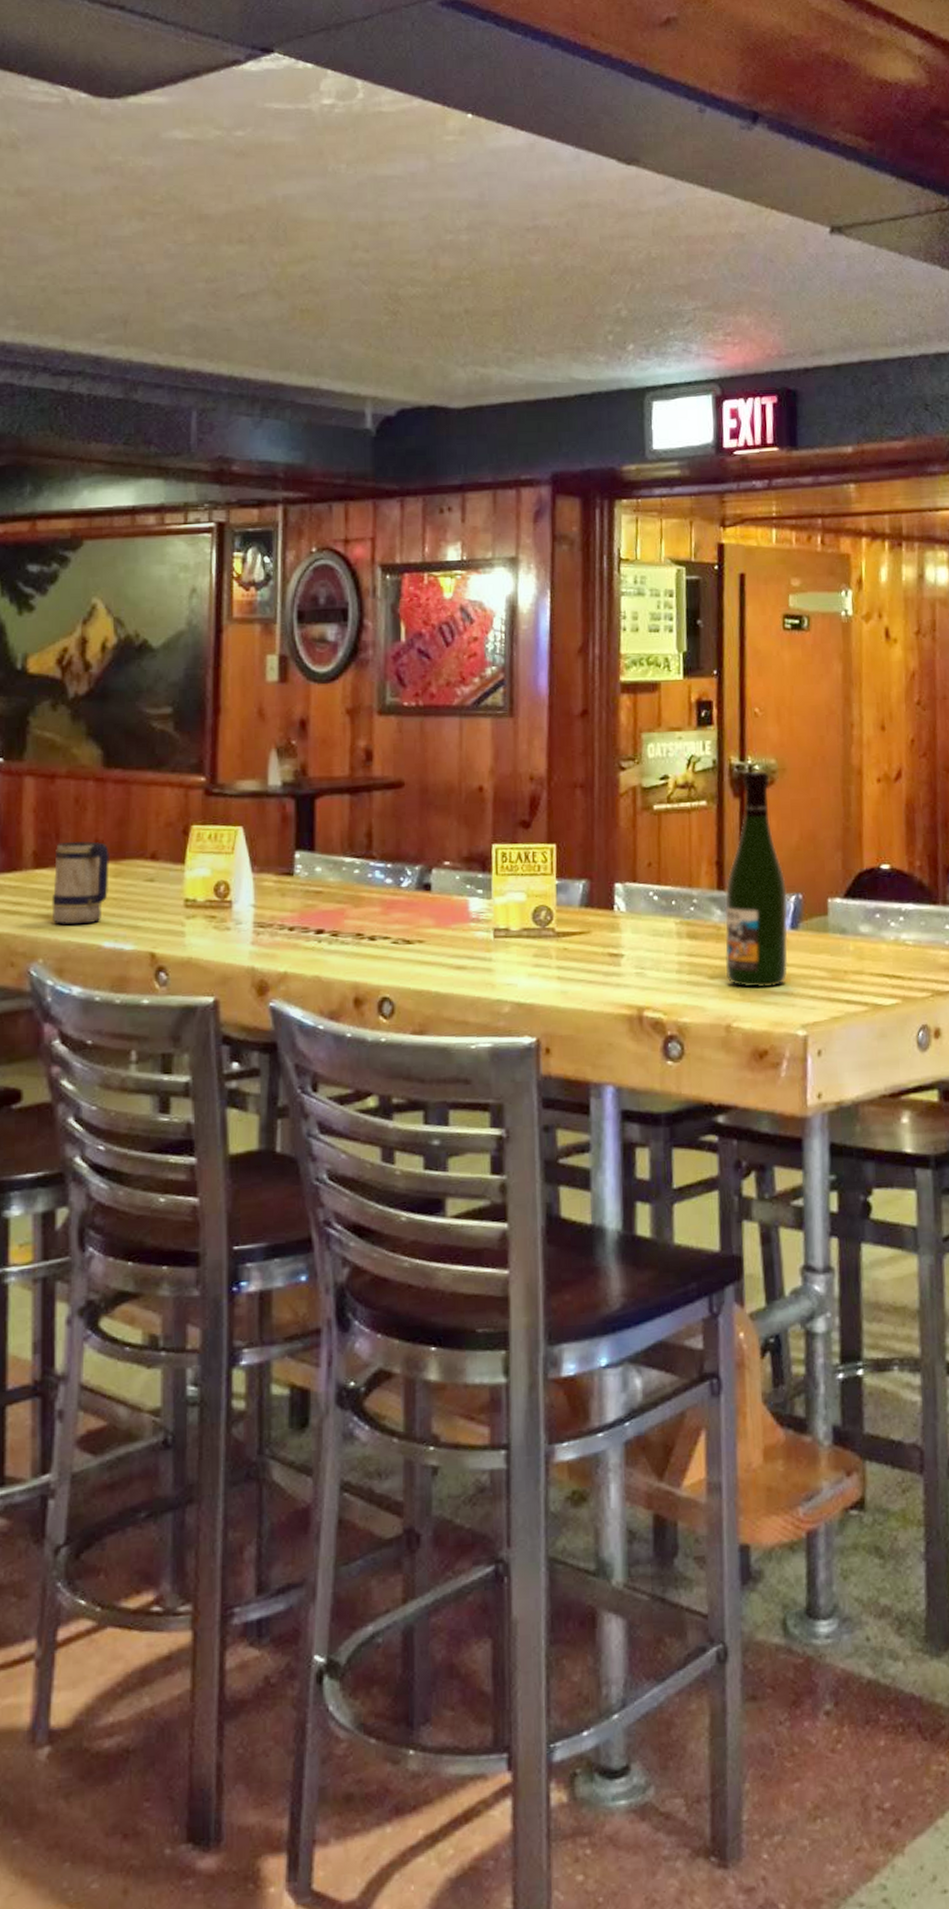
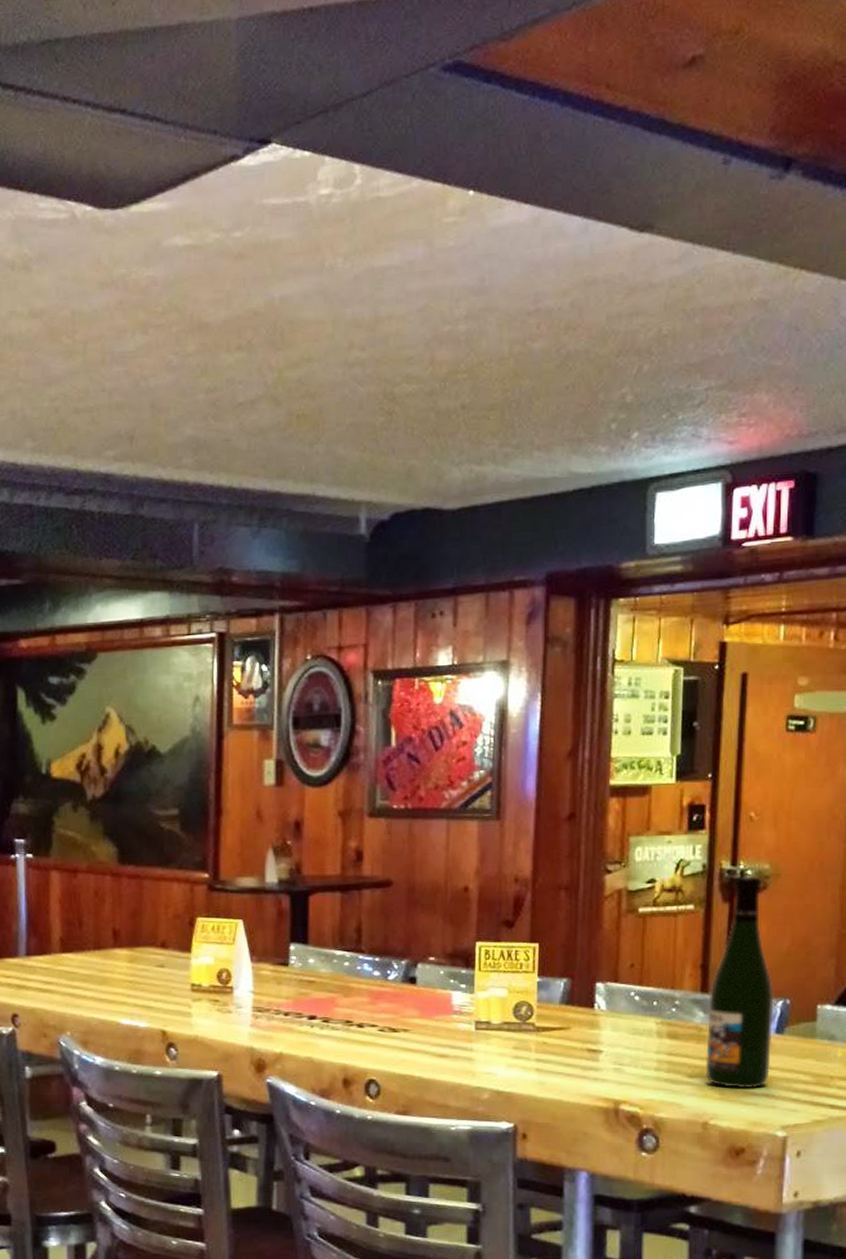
beer mug: present [52,840,109,925] -> none [76,929,126,1003]

